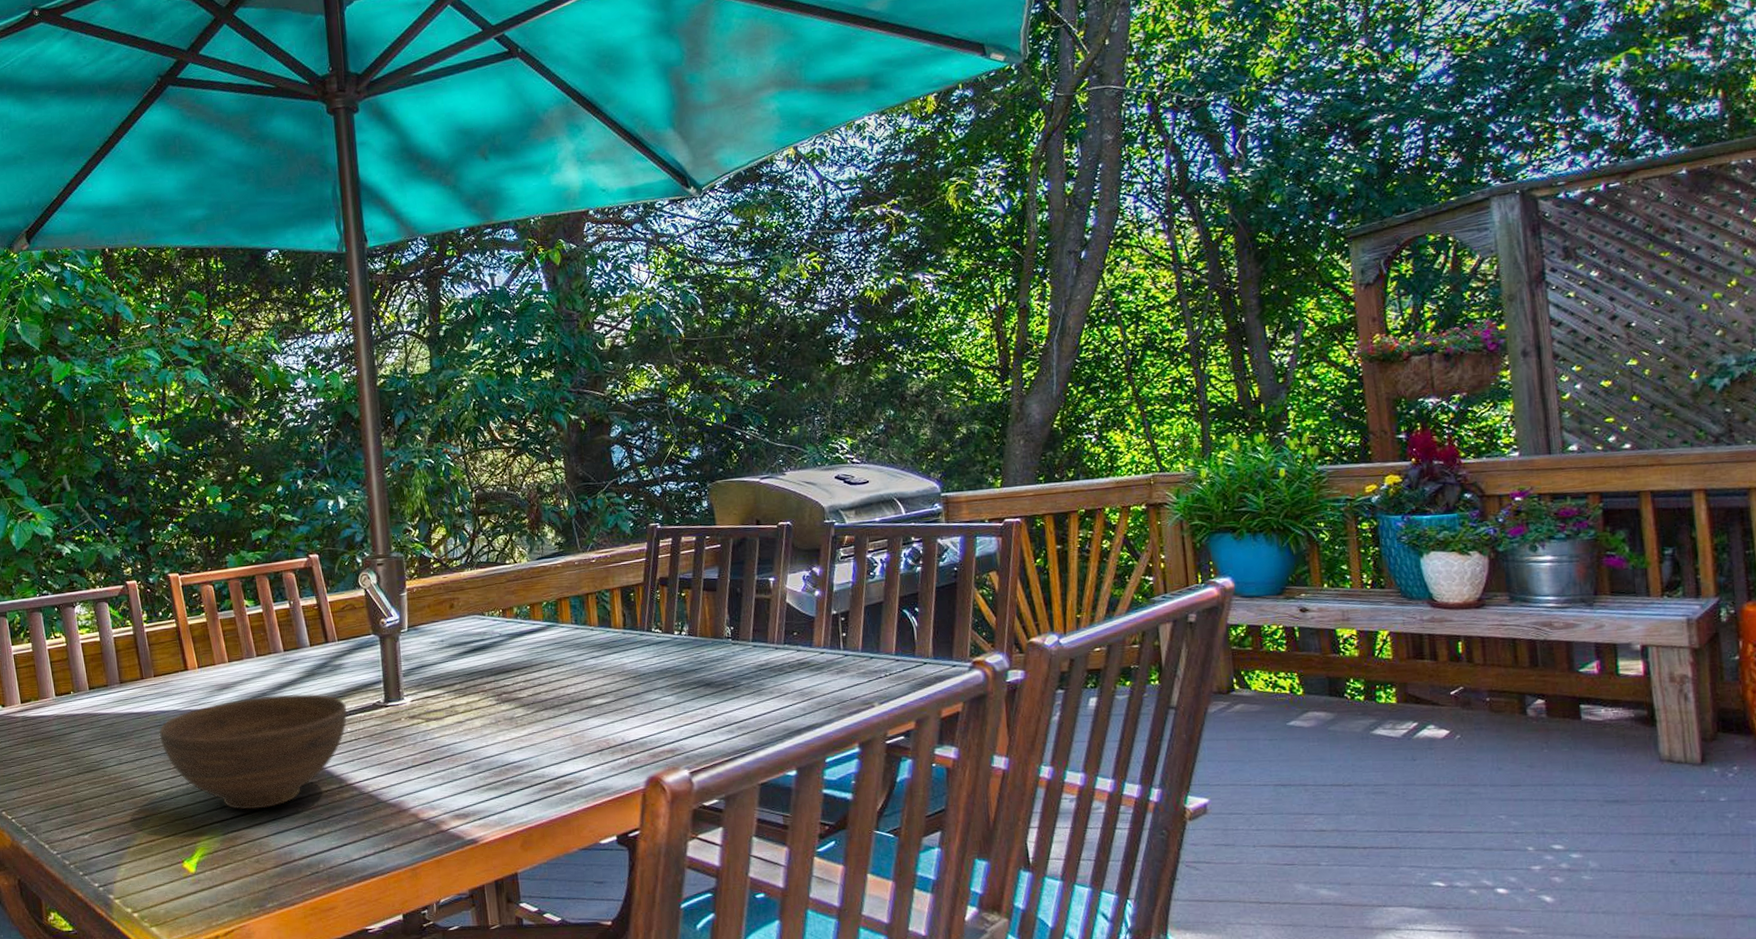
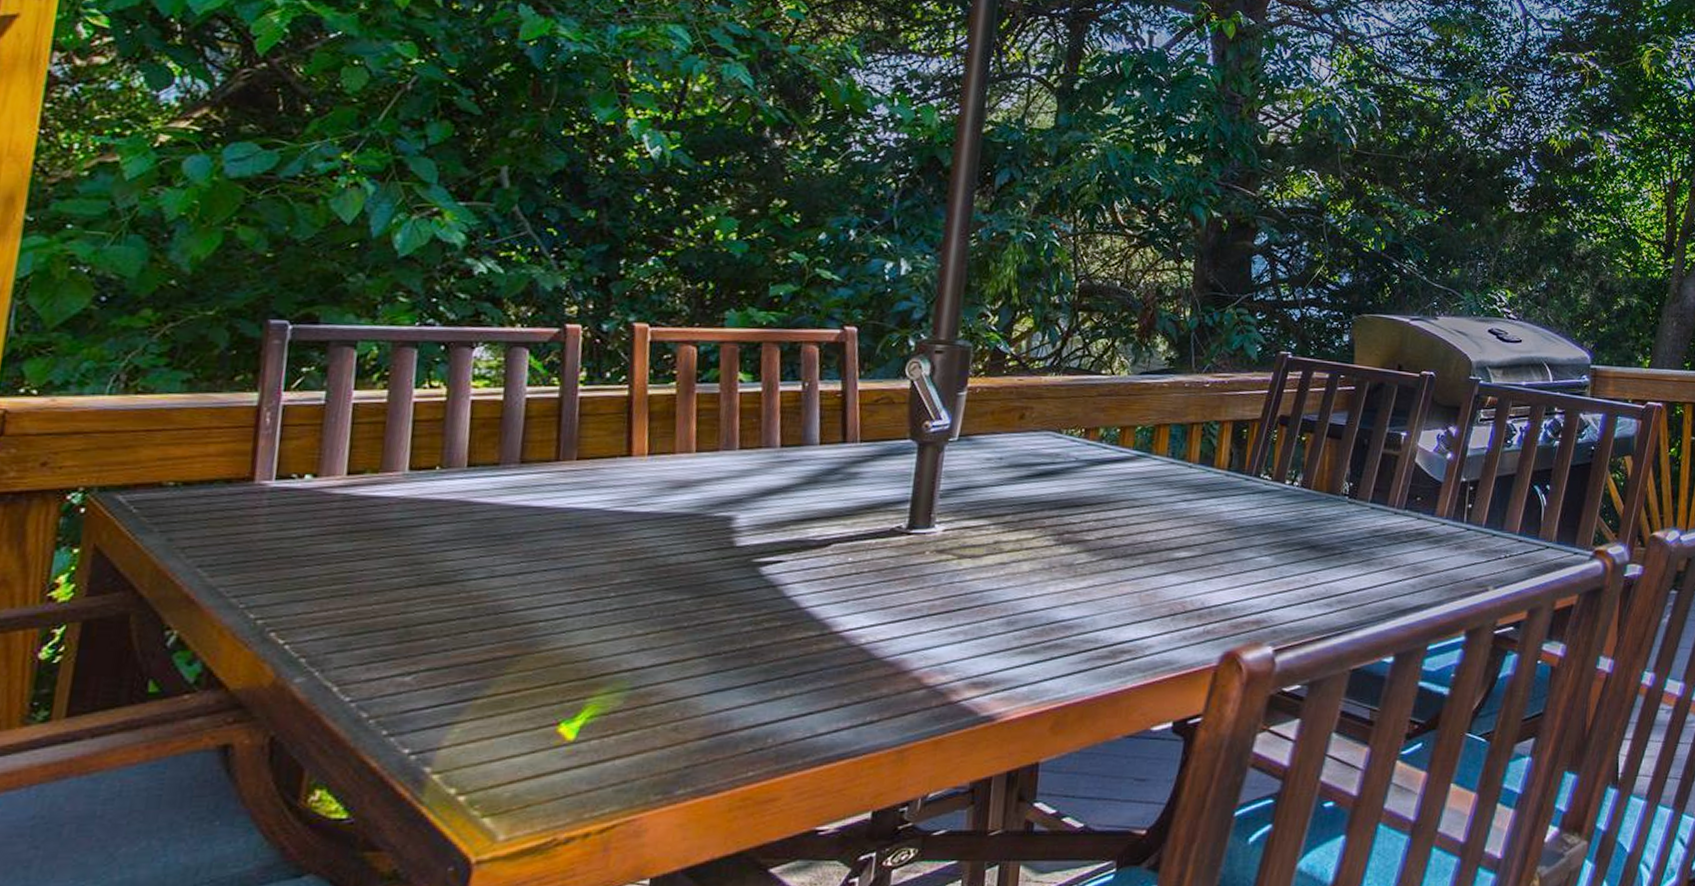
bowl: present [160,694,348,810] -> none [565,503,854,657]

